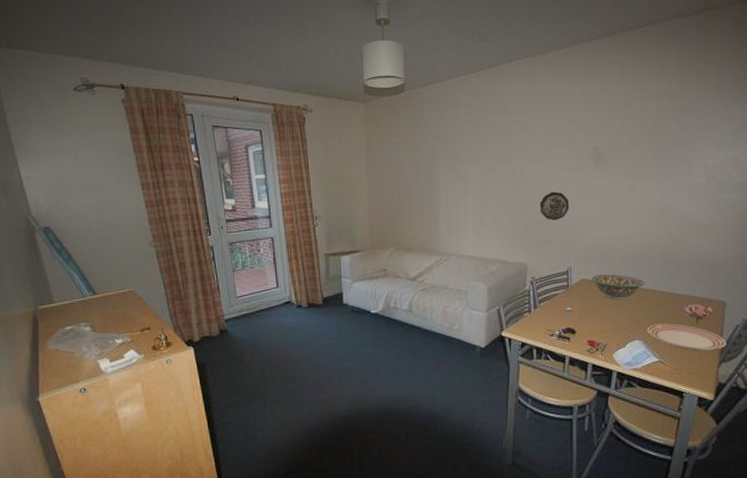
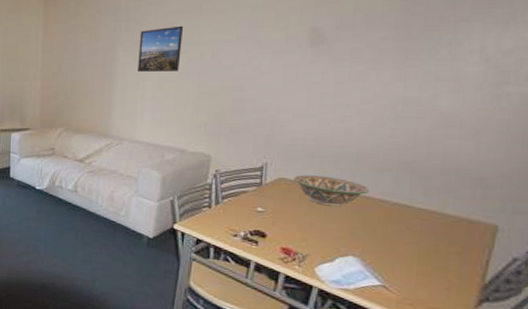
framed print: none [458,144,496,189] -> present [138,25,184,73]
decorative plate: present [539,191,570,221] -> none [232,78,272,111]
dinner plate: present [647,323,726,351] -> none [366,240,493,285]
flower: present [683,304,713,325] -> none [426,222,476,249]

